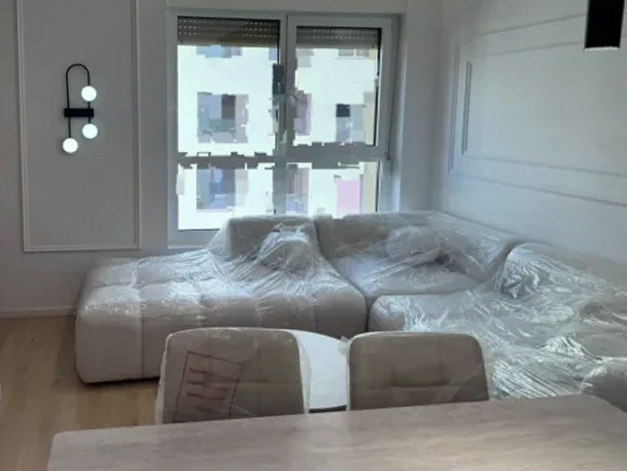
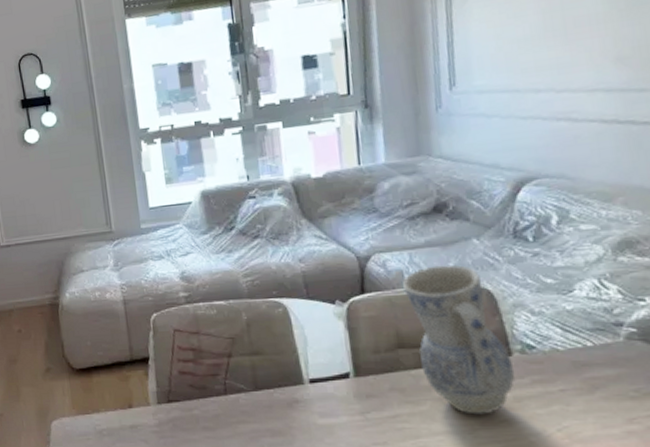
vase: none [401,312,490,453] -> present [402,264,515,415]

